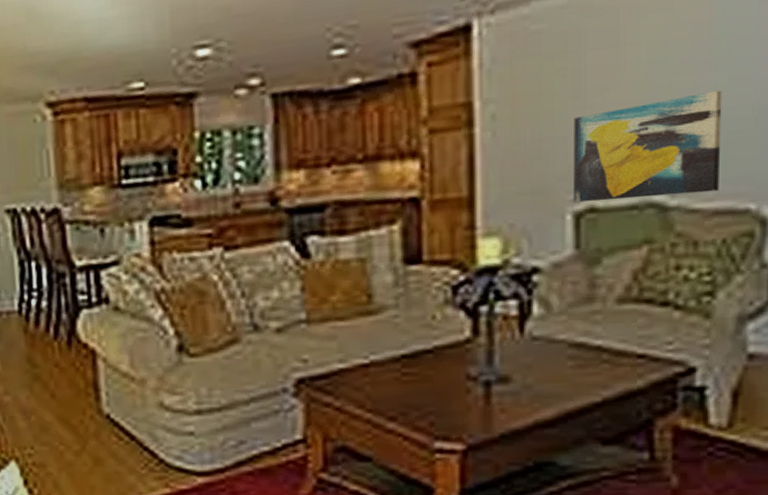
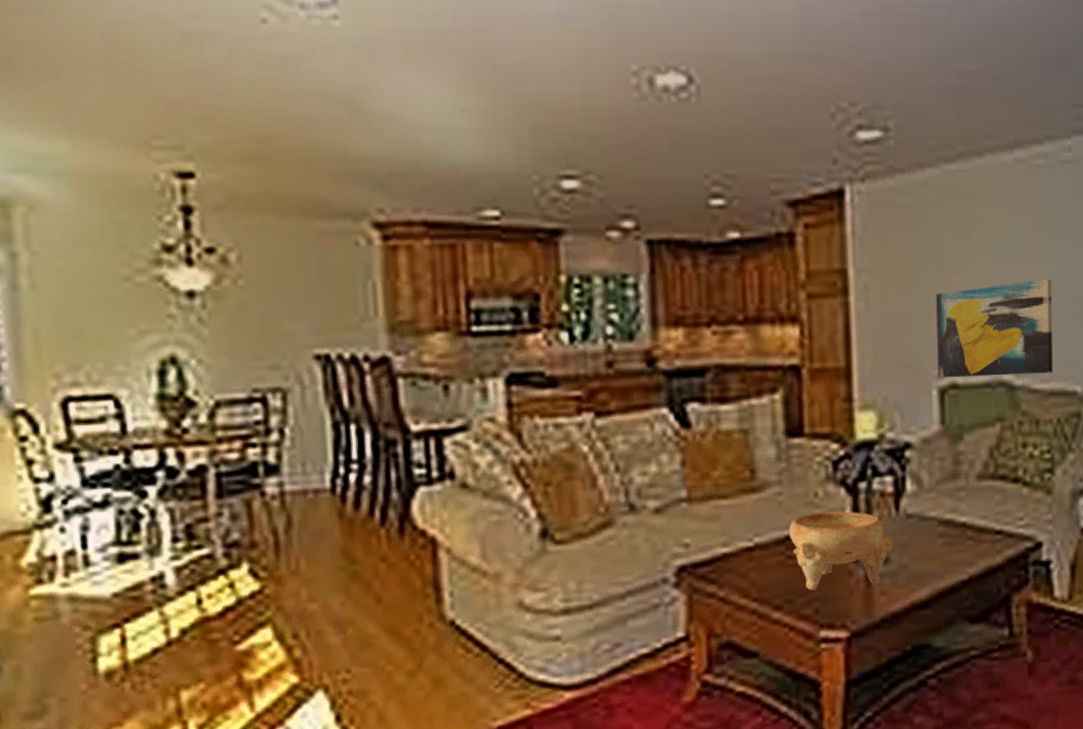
decorative bowl: none [404,333,516,405] -> present [788,511,893,591]

